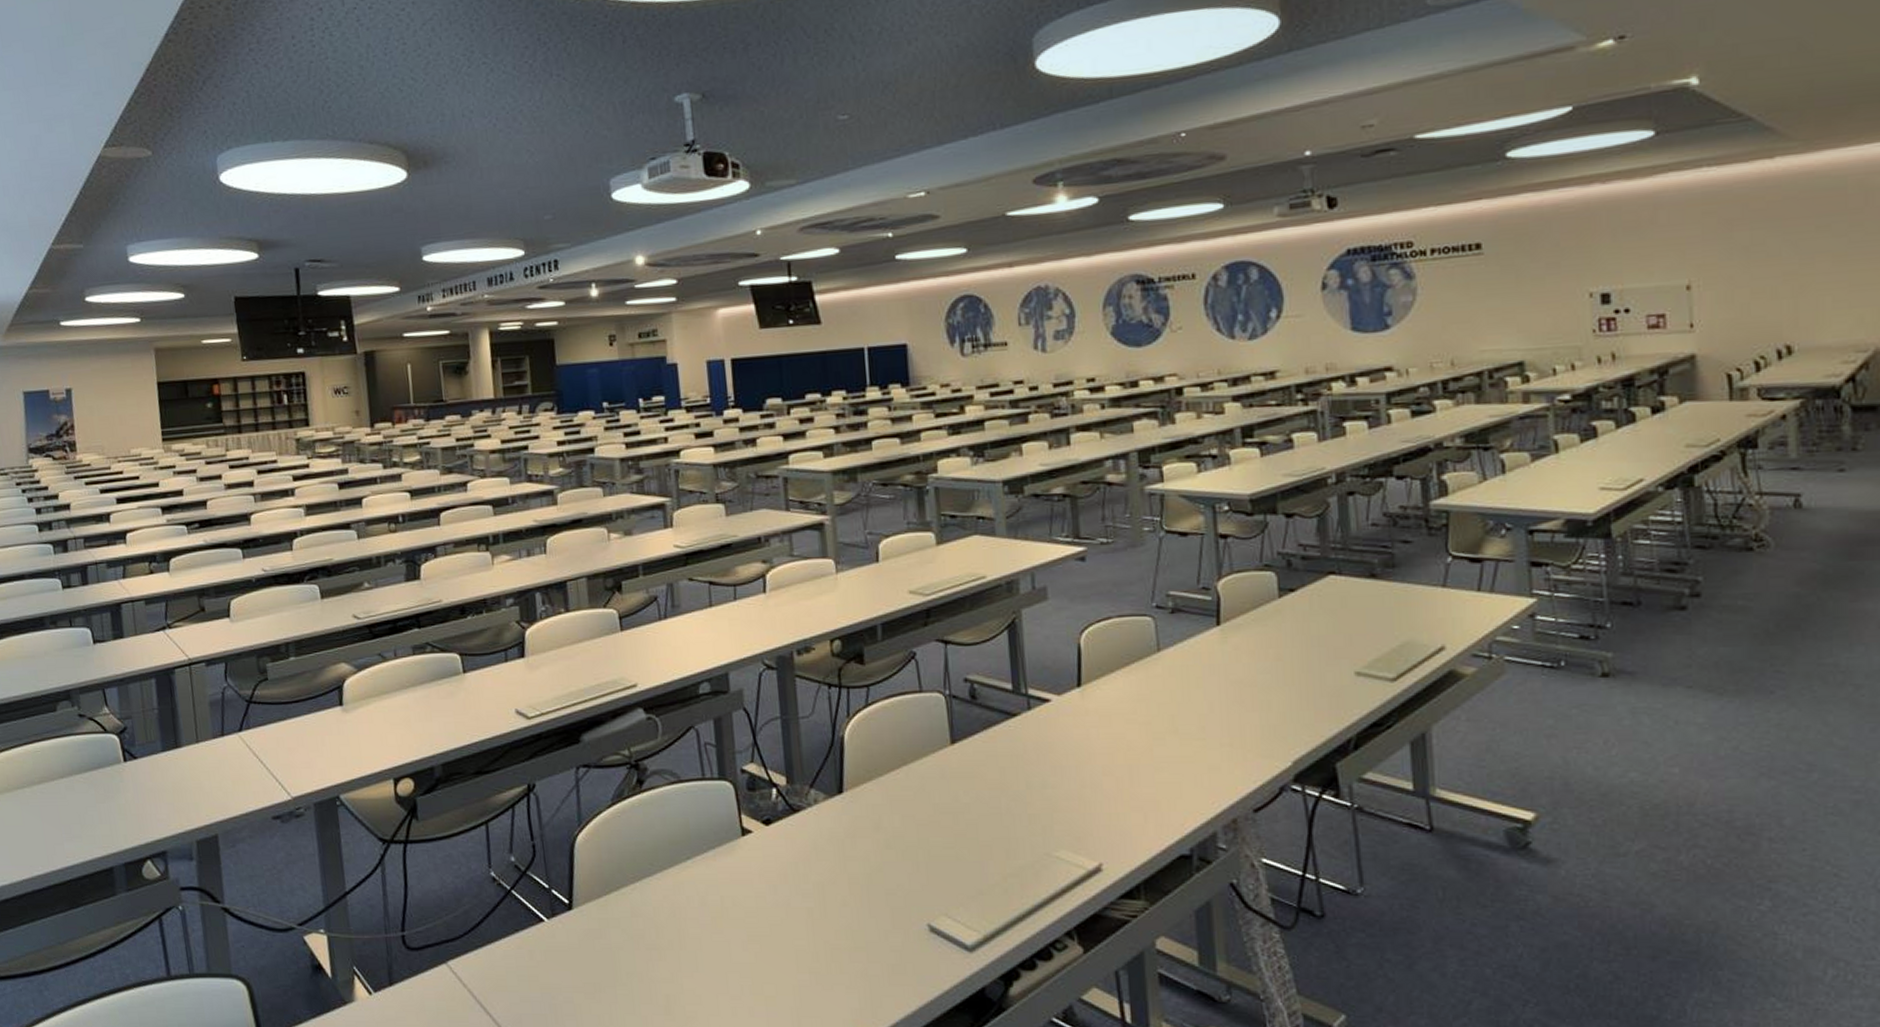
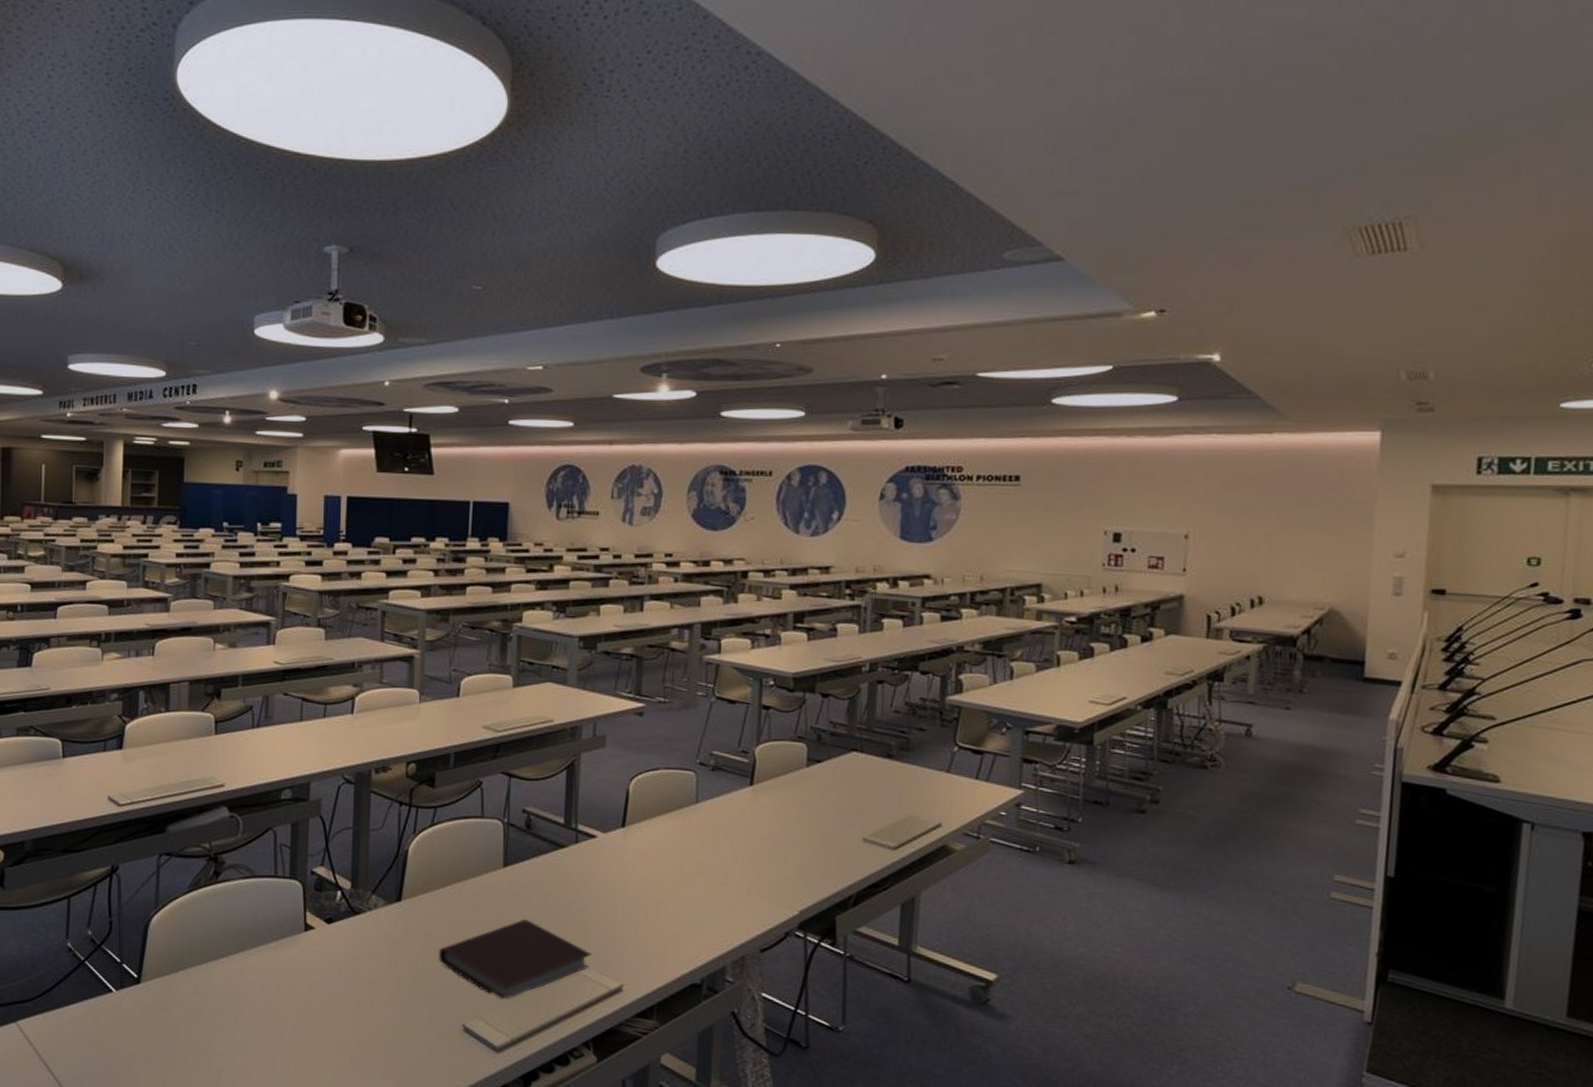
notebook: none [891,799,1063,891] -> present [437,918,592,999]

